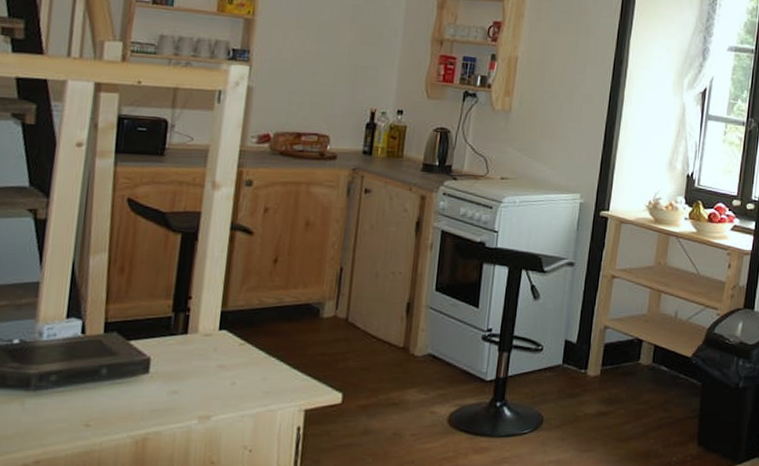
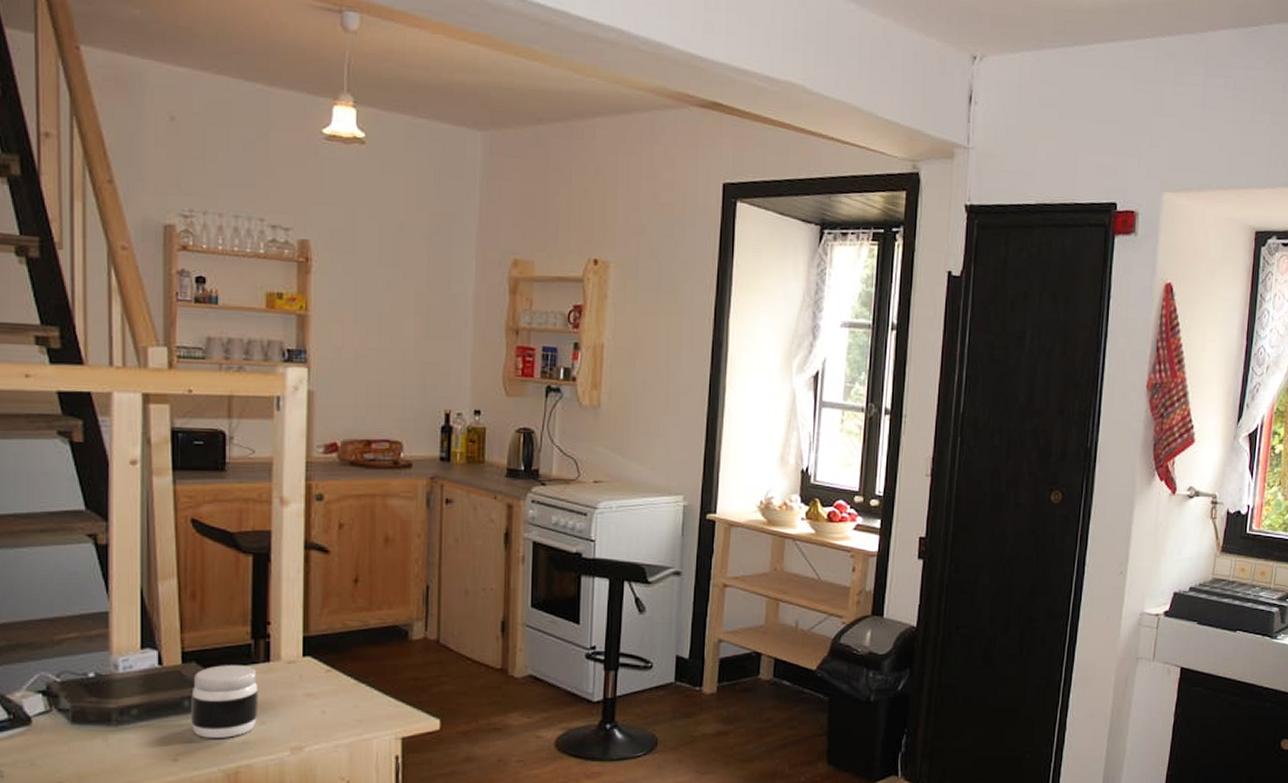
jar: none [106,336,174,405] -> present [191,665,259,738]

